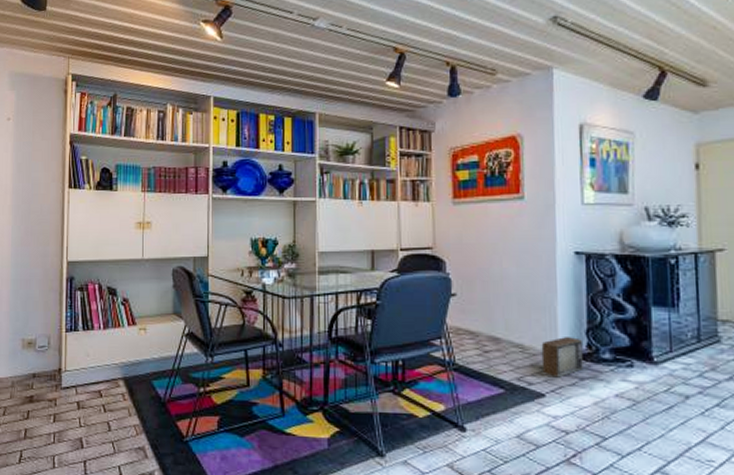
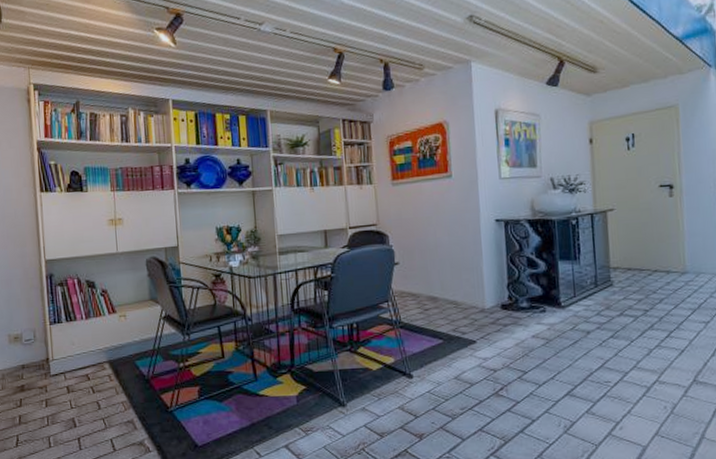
speaker: present [541,337,583,378] -> none [471,291,506,326]

